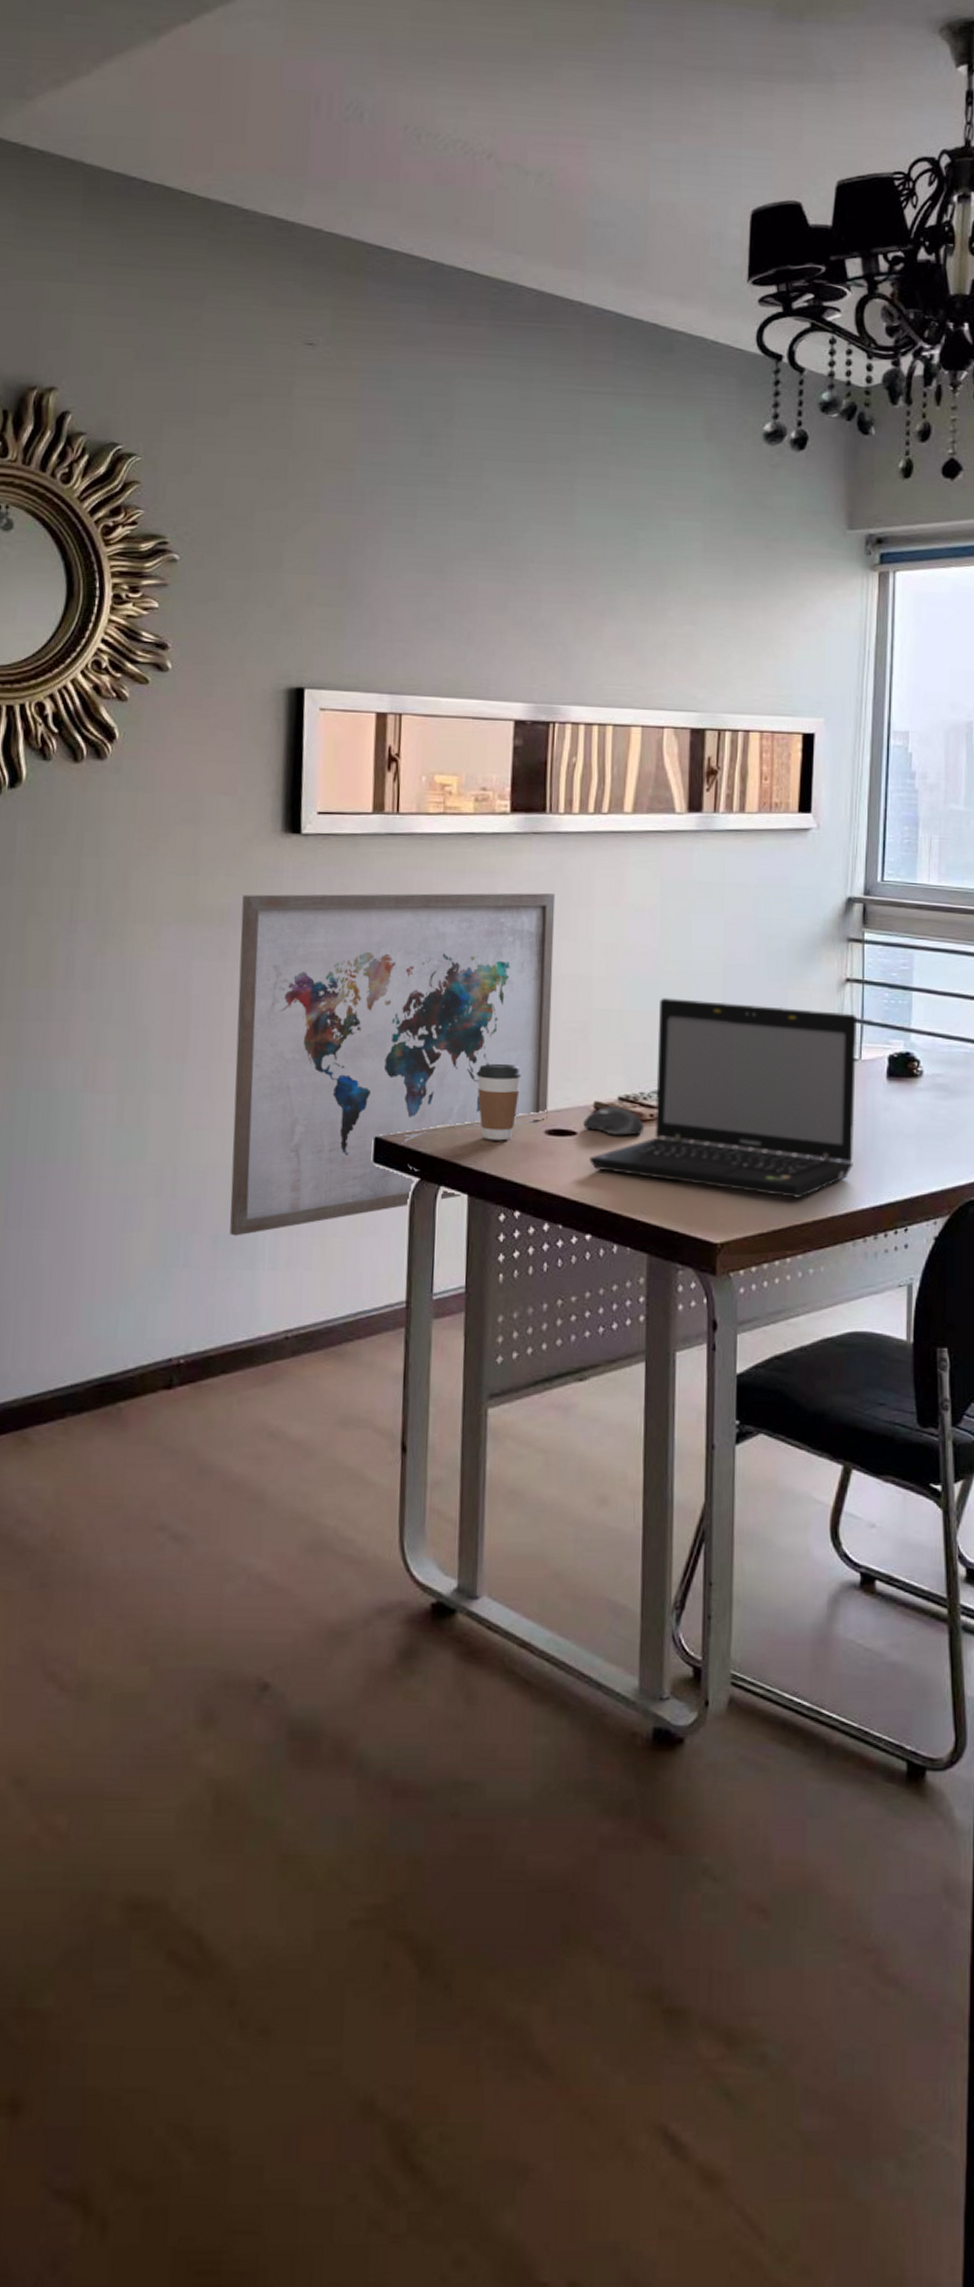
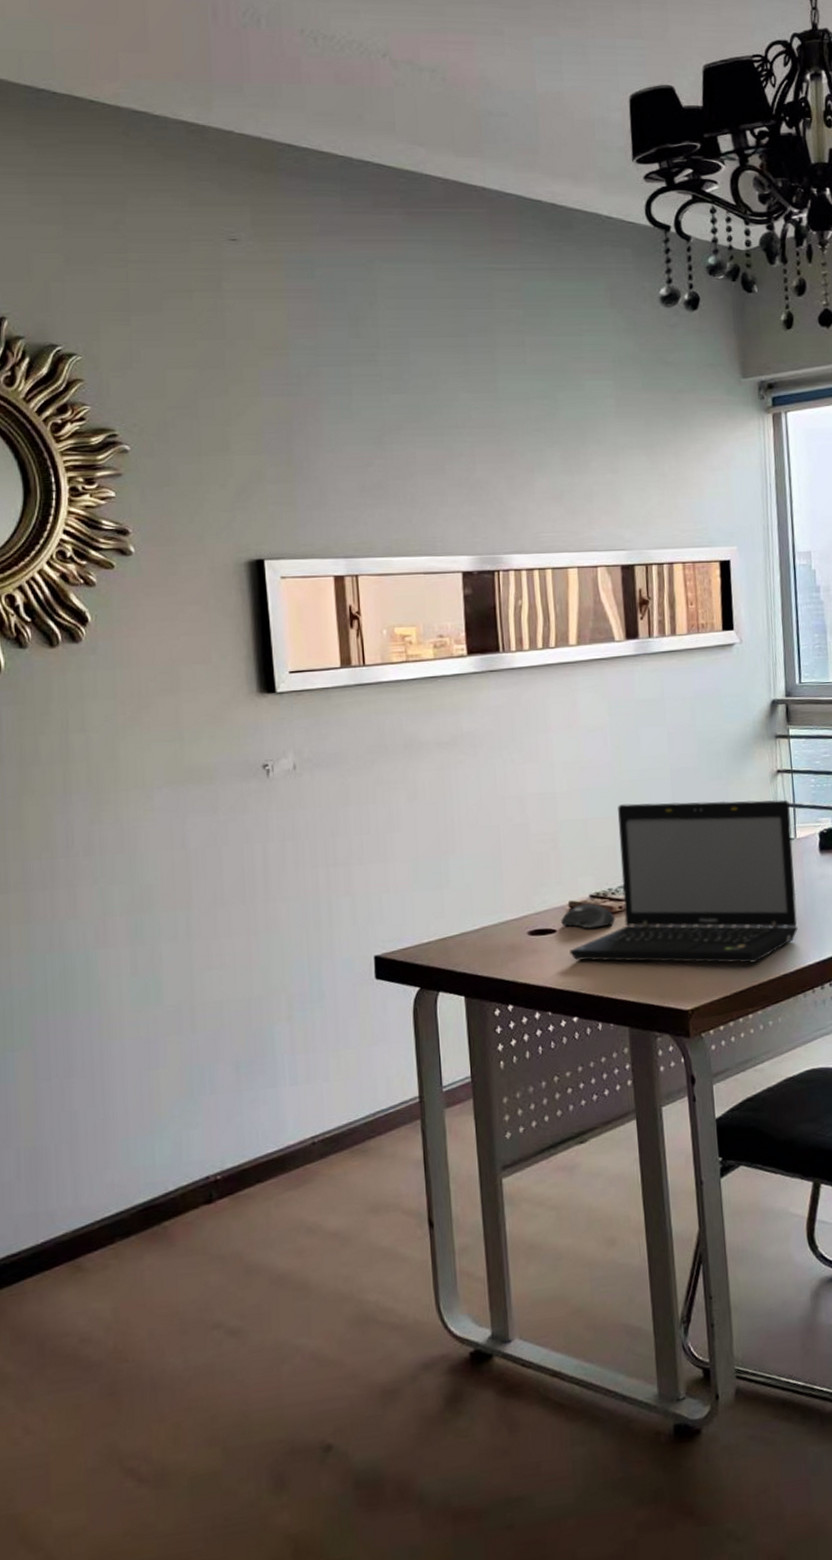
wall art: present [230,892,556,1236] -> none [227,722,529,1061]
coffee cup: present [477,1063,522,1141] -> none [462,878,502,947]

